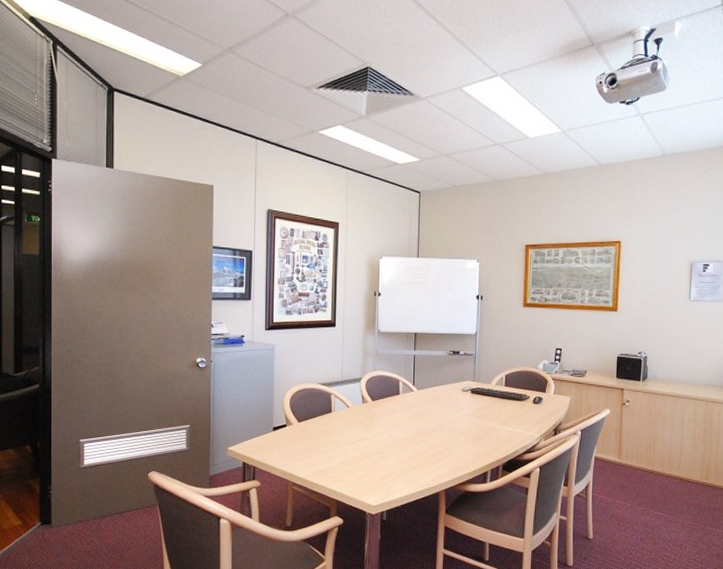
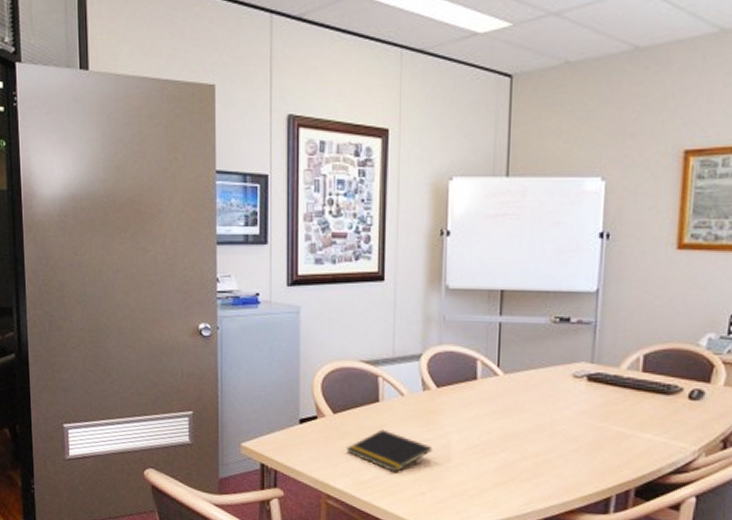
notepad: none [308,432,370,463] -> present [346,429,433,472]

